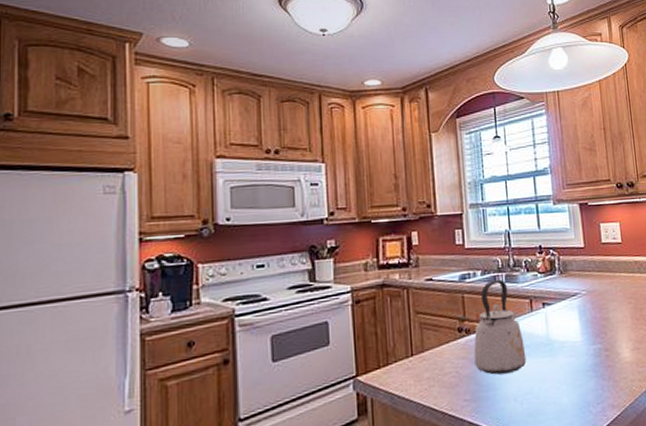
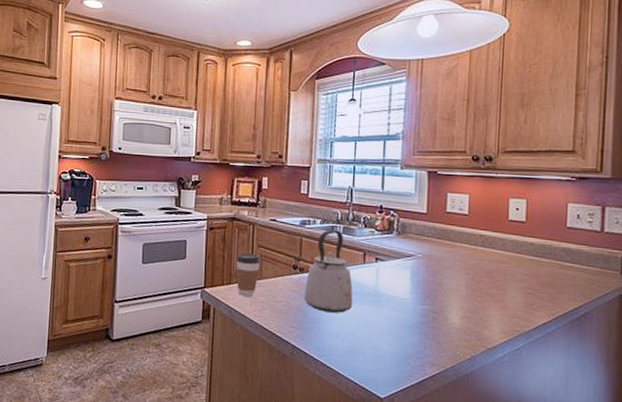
coffee cup: none [391,323,421,377] -> present [235,253,261,297]

